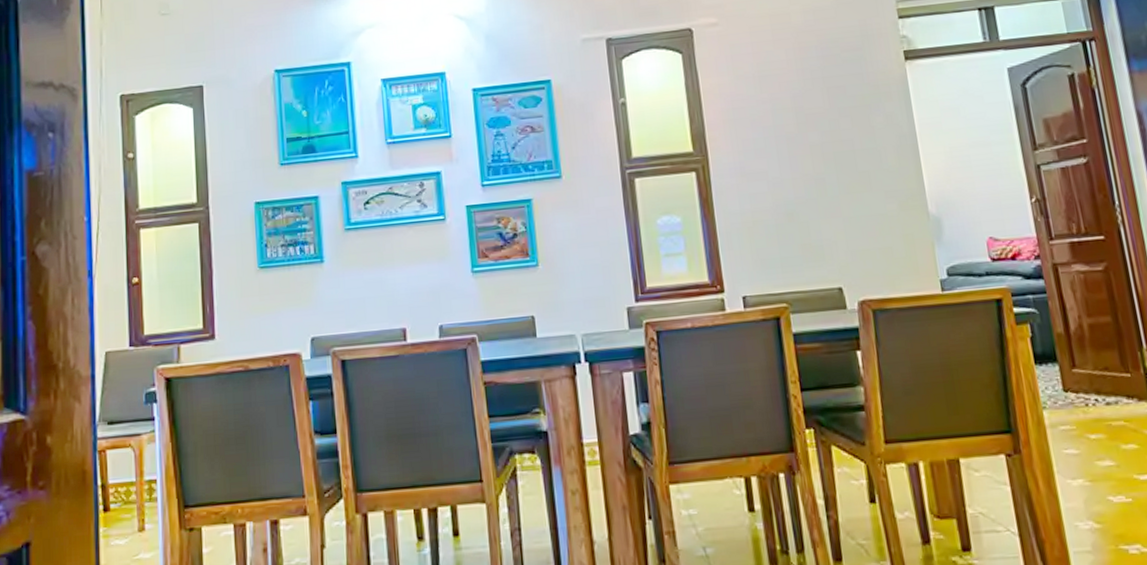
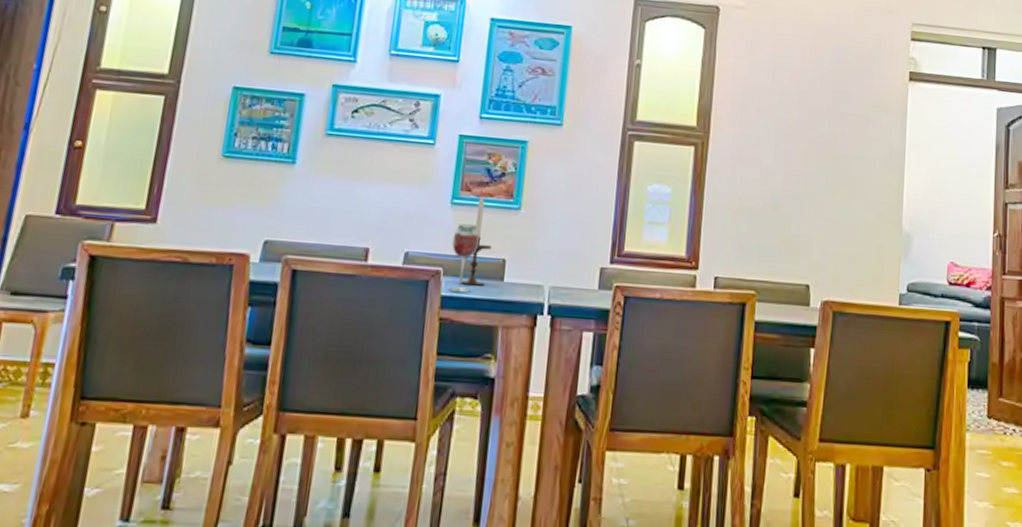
wineglass: none [480,288,508,355] -> present [448,223,479,292]
candlestick: none [495,253,520,348] -> present [459,188,492,287]

